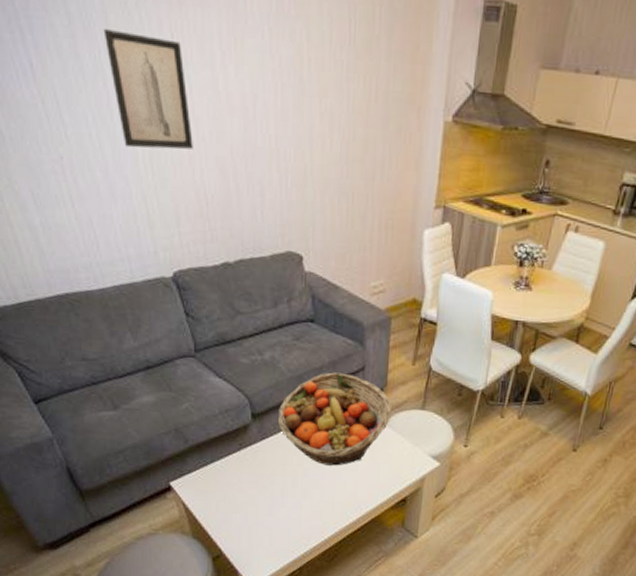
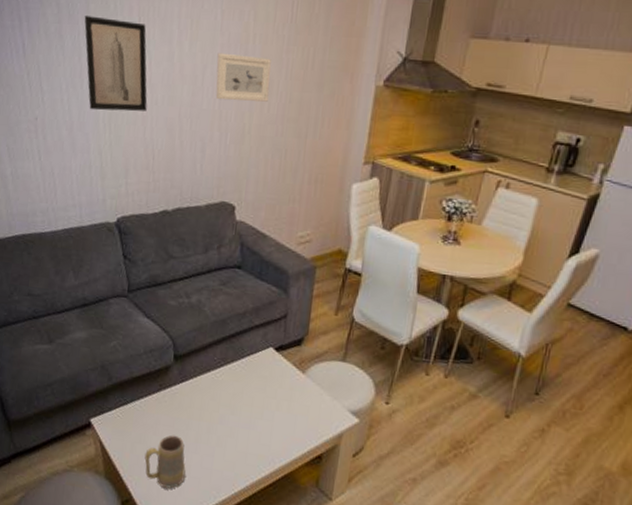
mug: none [231,491,274,541] -> present [144,435,186,489]
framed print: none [268,79,331,139] -> present [215,52,271,102]
fruit basket: present [277,372,391,466] -> none [198,318,312,415]

